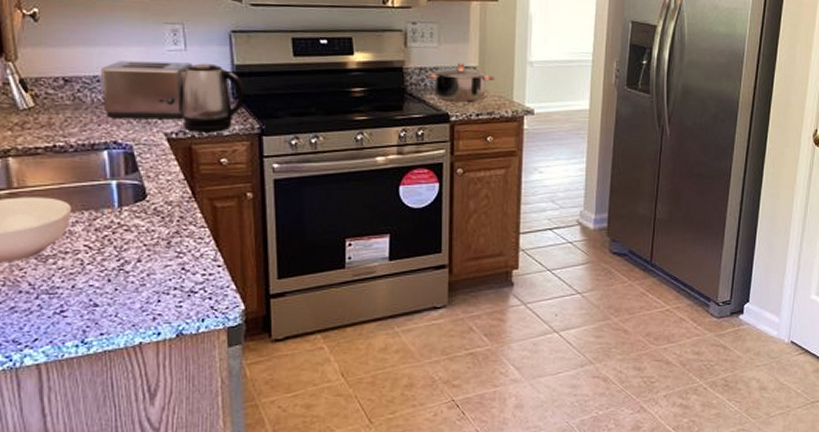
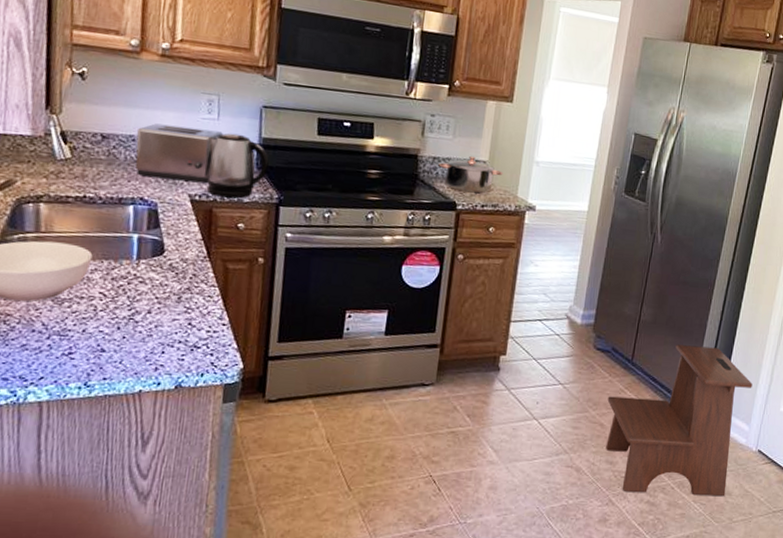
step stool: none [629,240,779,396] -> present [606,344,753,496]

